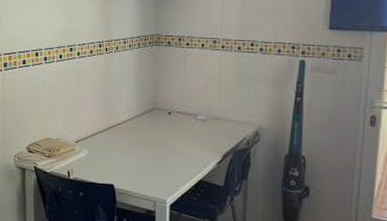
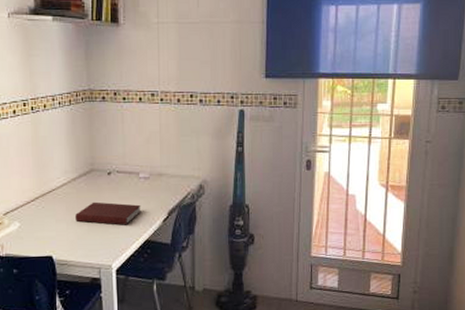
notebook: none [136,138,197,164] -> present [75,201,141,225]

